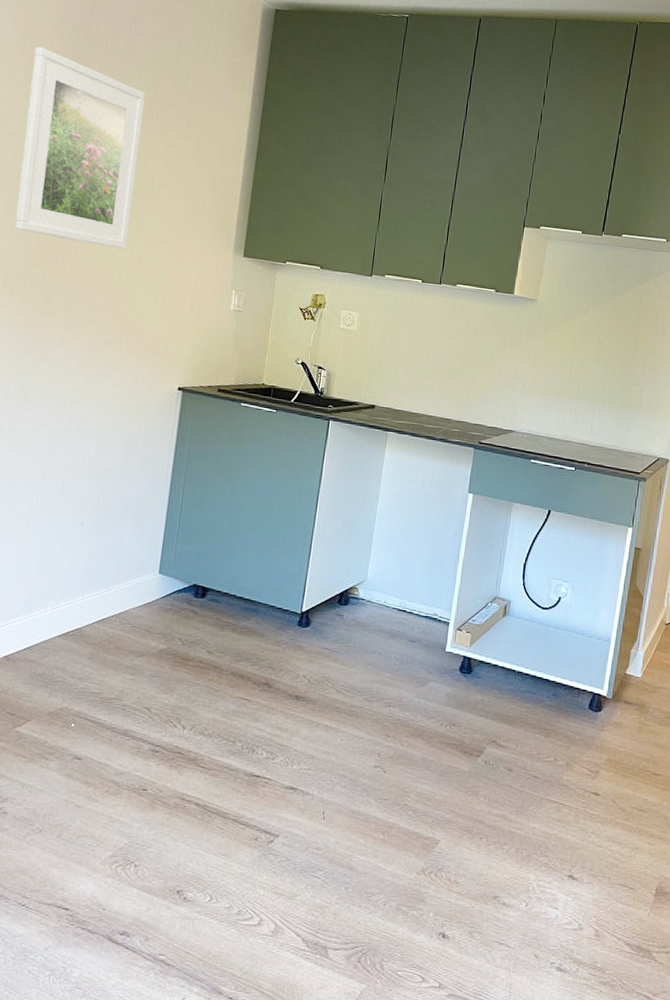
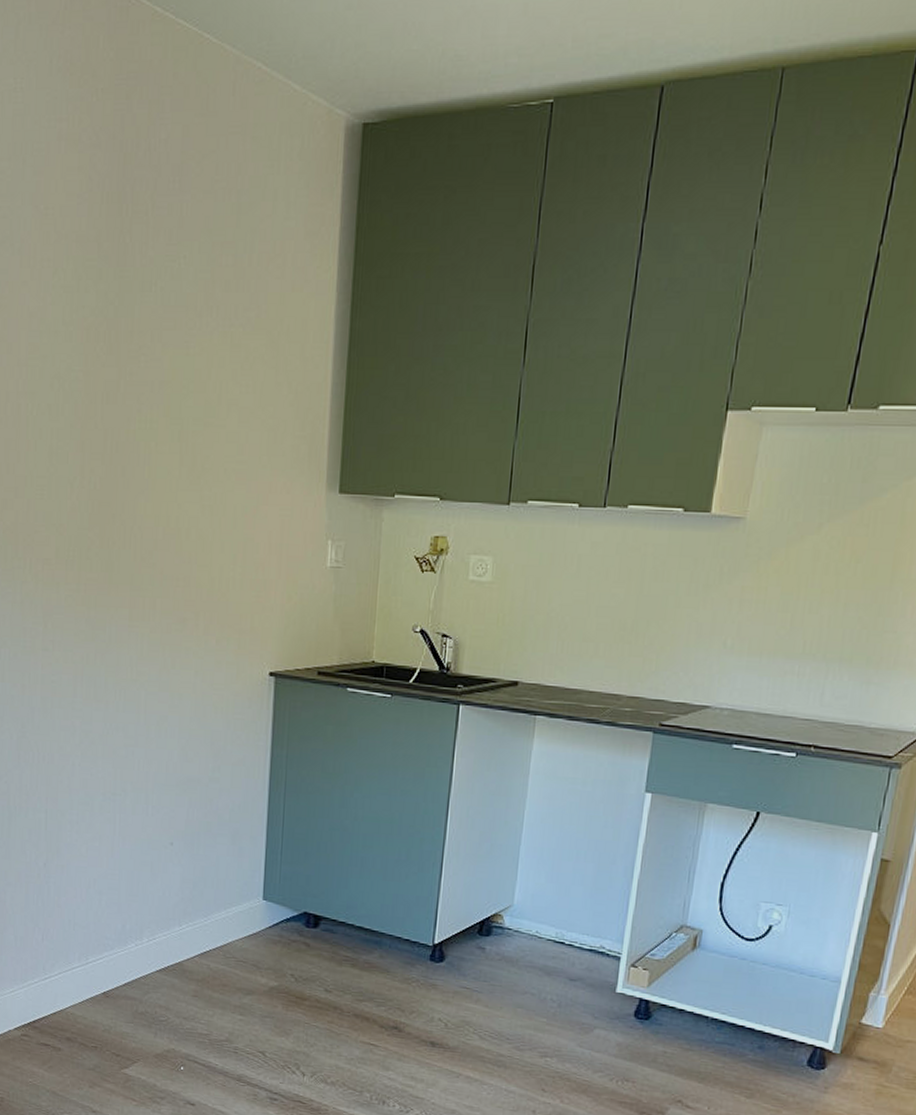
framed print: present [15,46,145,250] -> none [60,230,200,498]

